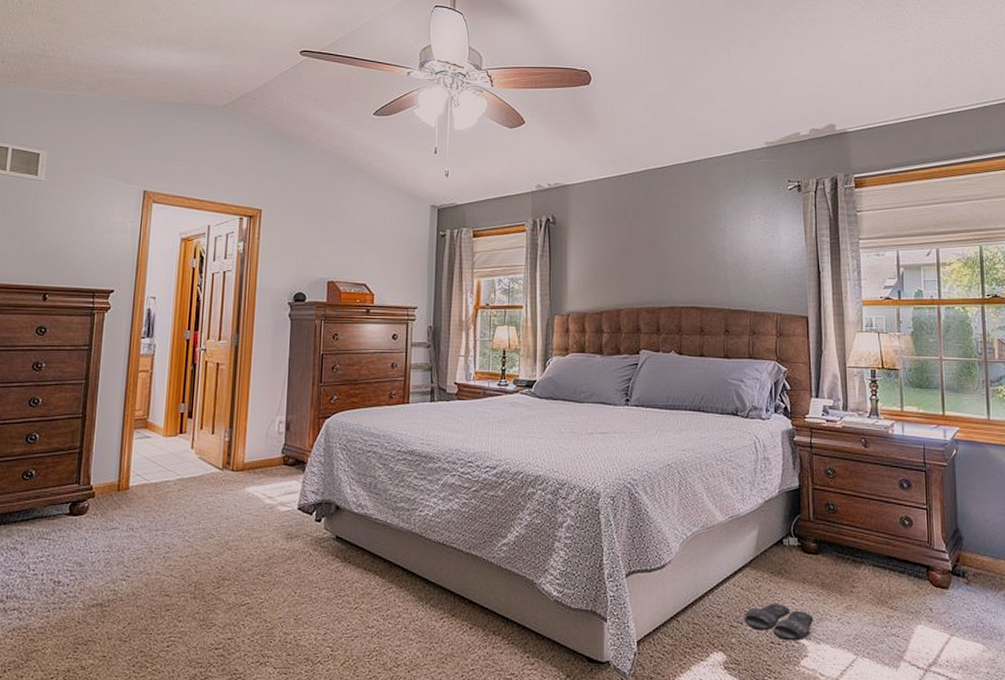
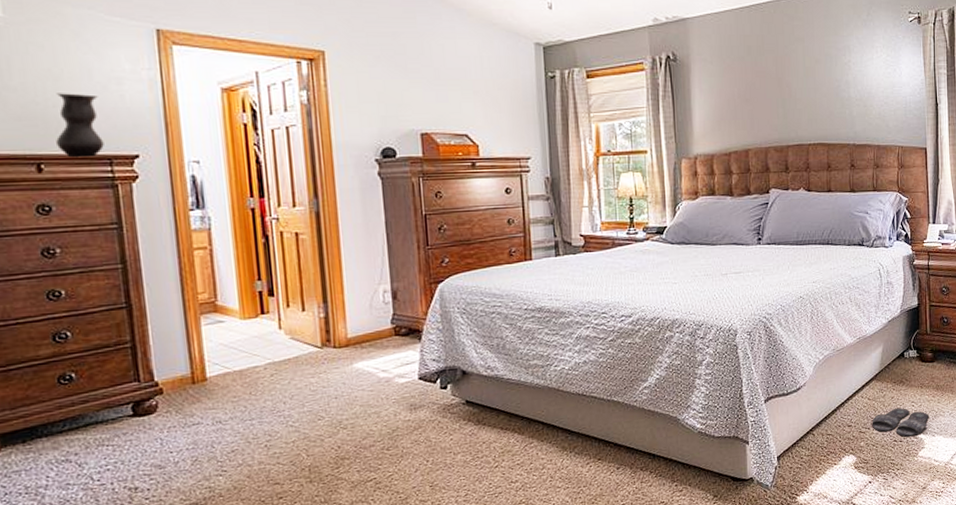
vase: none [60,239,95,290] -> present [56,93,104,158]

